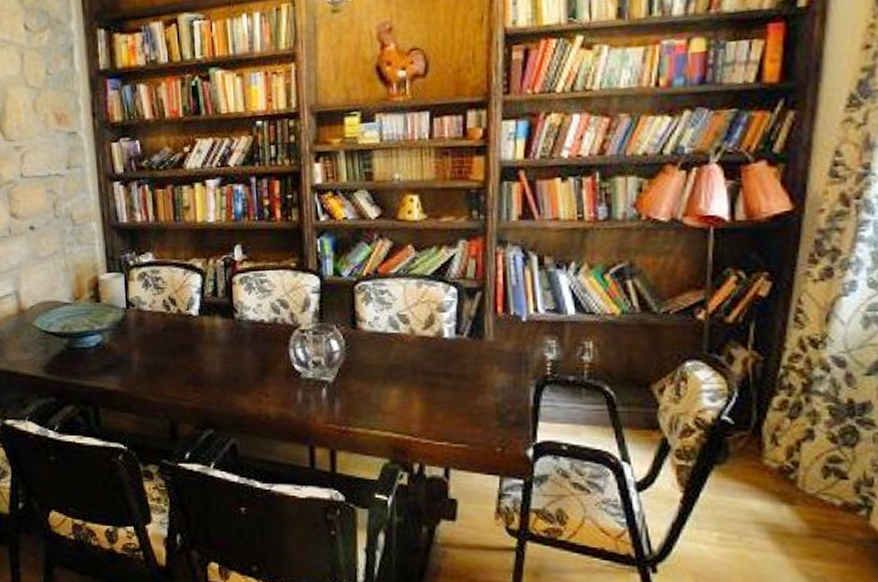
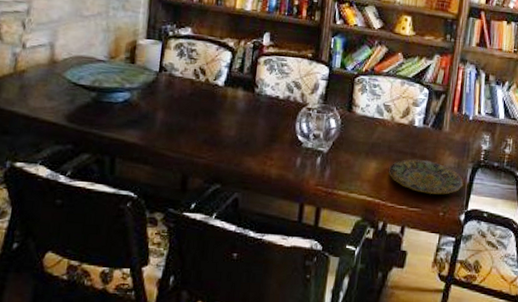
plate: none [415,380,526,424] -> present [388,159,464,195]

